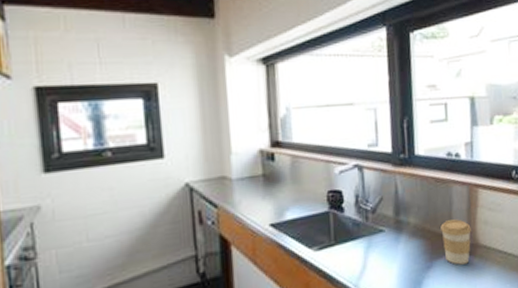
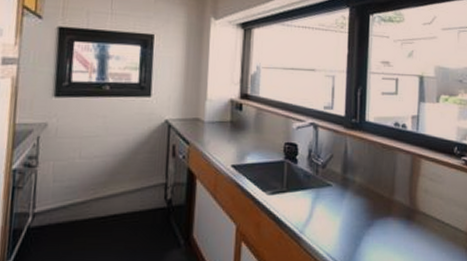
coffee cup: present [441,219,471,265] -> none [384,184,412,227]

